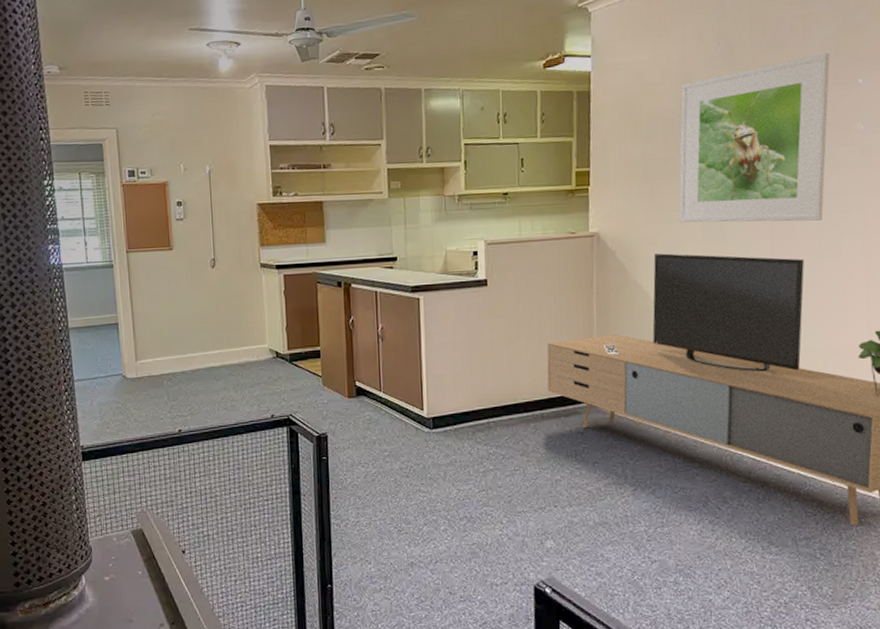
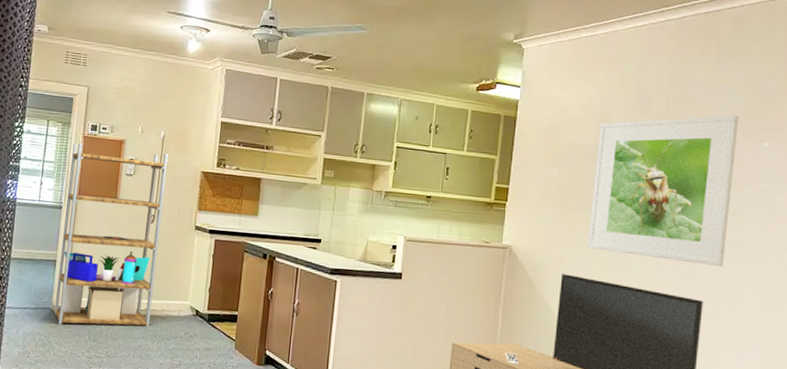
shelving unit: none [112,190,230,389] -> present [54,142,169,327]

